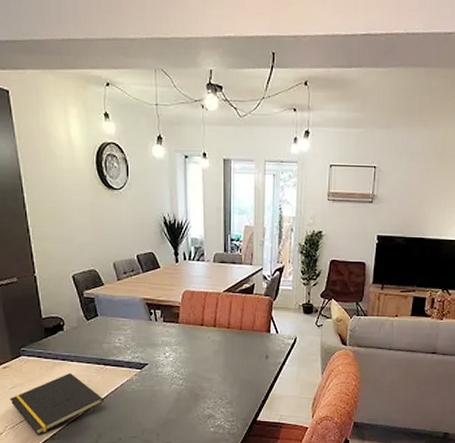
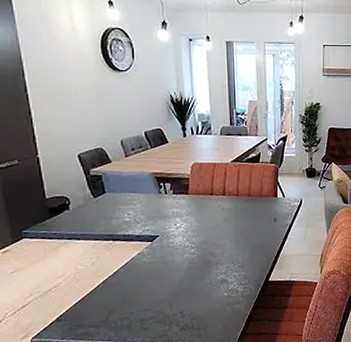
notepad: present [9,372,104,434] -> none [10,251,114,318]

